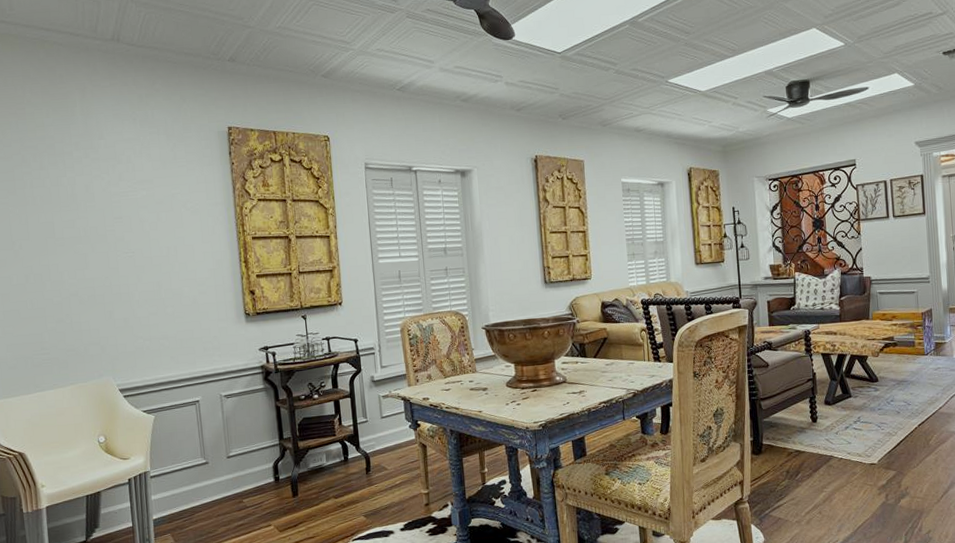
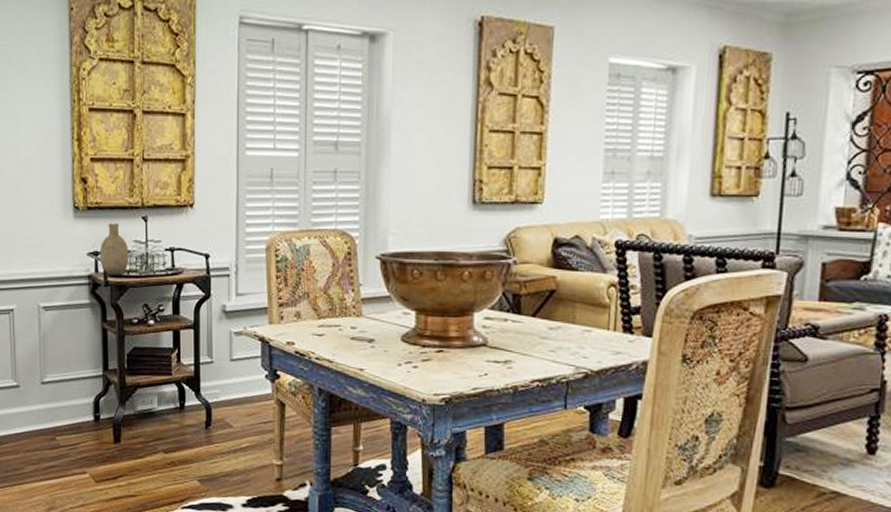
decorative vase: none [269,323,294,365] -> present [100,223,129,276]

